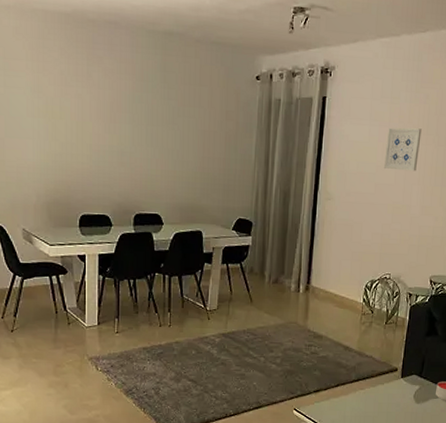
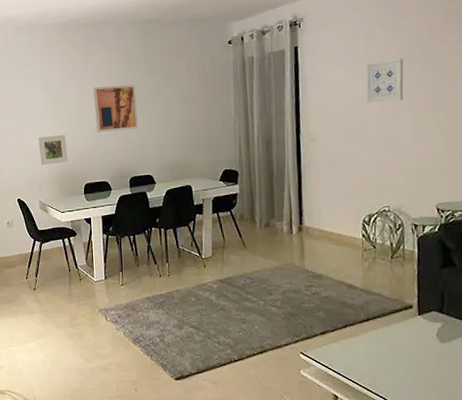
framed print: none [24,151,61,187] -> present [38,134,68,166]
wall art: none [98,101,149,159] -> present [93,84,138,132]

